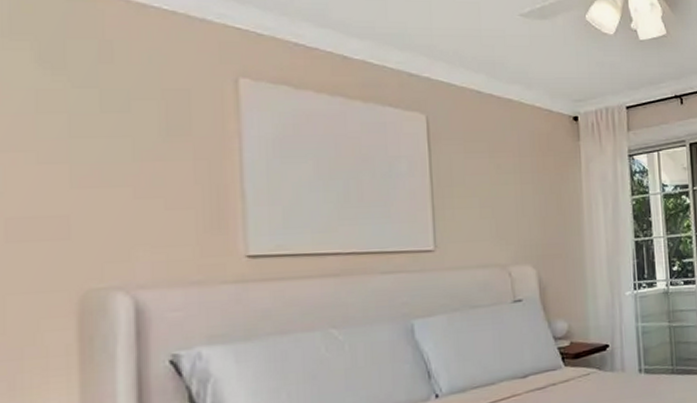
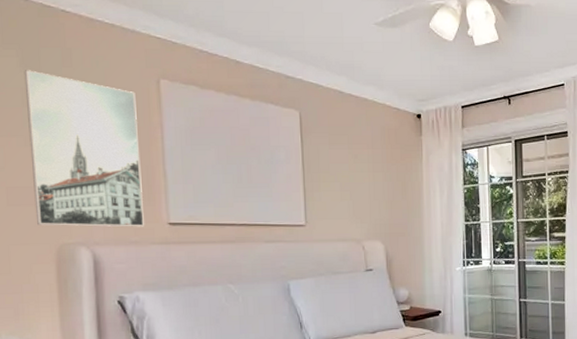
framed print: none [40,67,211,267] -> present [24,70,144,227]

